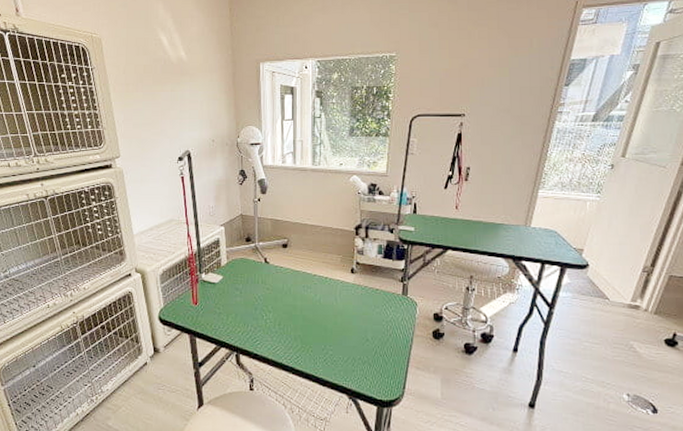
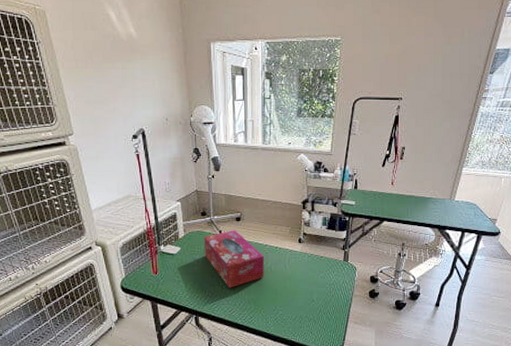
tissue box: none [247,258,312,323] -> present [203,230,264,288]

